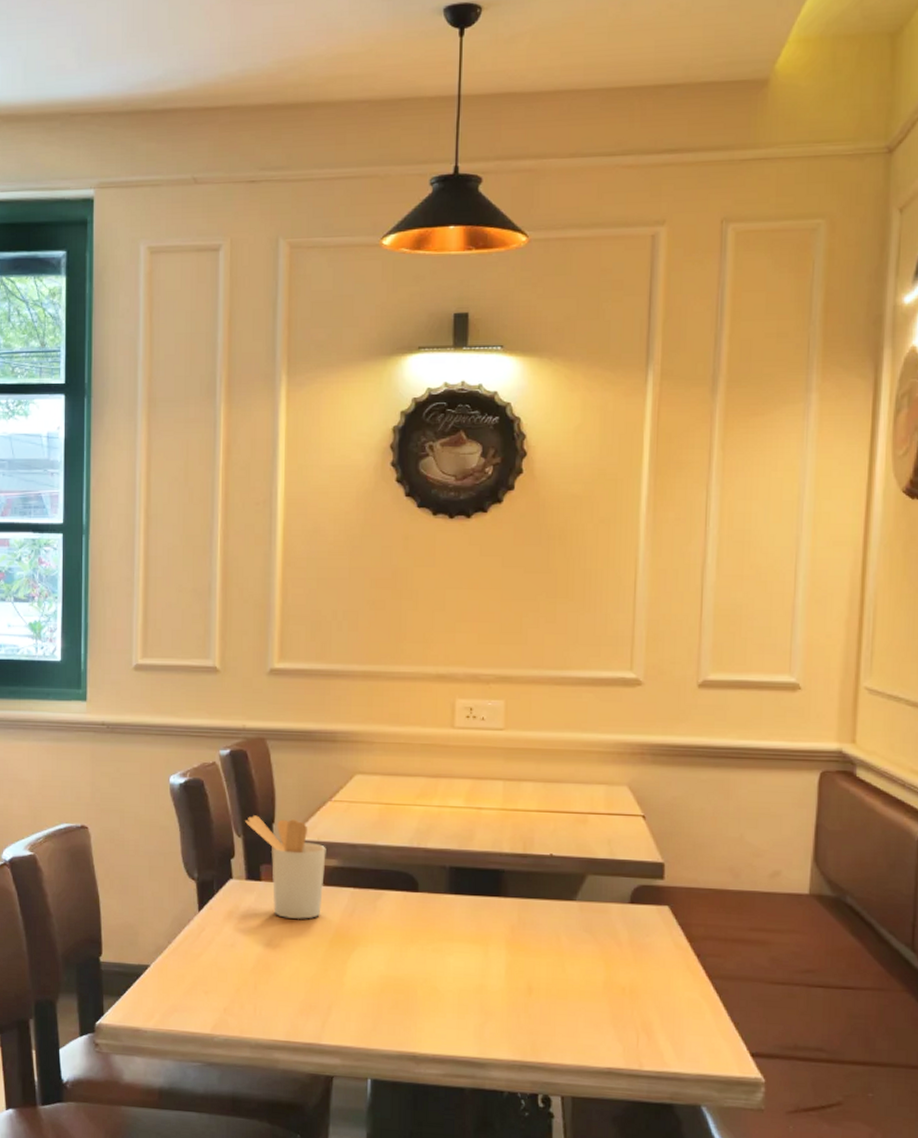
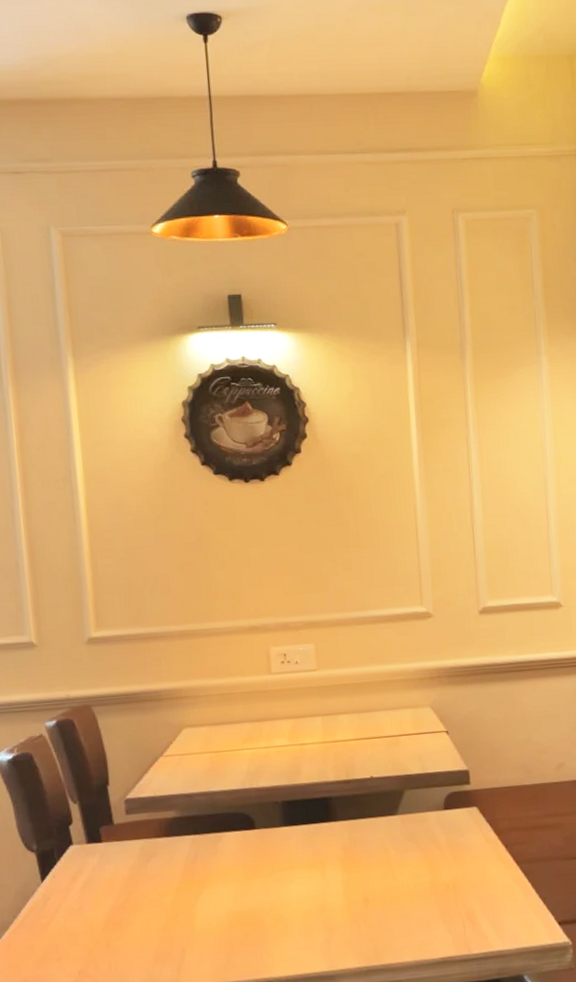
utensil holder: present [245,815,326,920] -> none [79,779,165,874]

